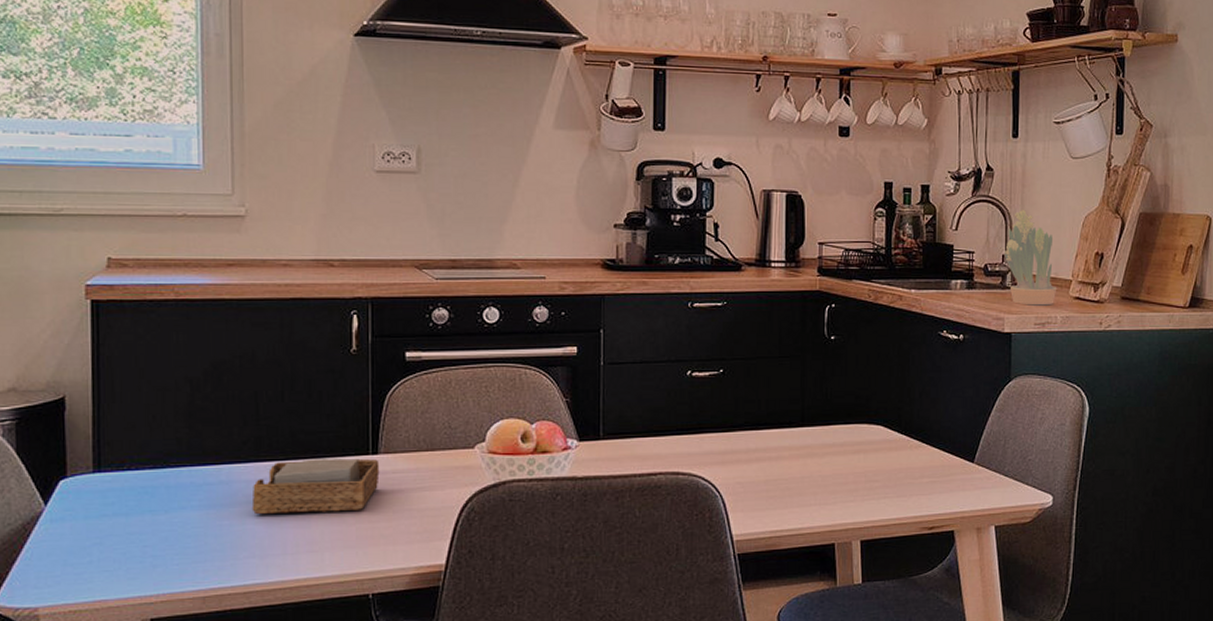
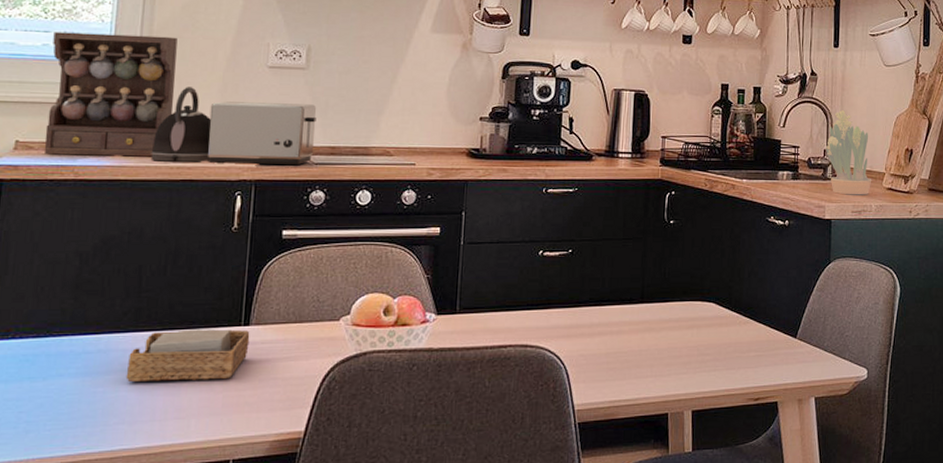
spice rack: none [136,135,275,274] -> present [43,31,178,157]
kettle: none [255,195,321,279] -> present [150,87,211,162]
toaster: none [315,211,433,281] -> present [207,101,317,166]

